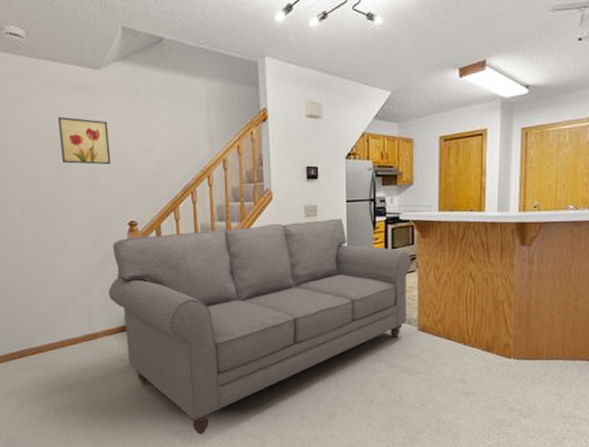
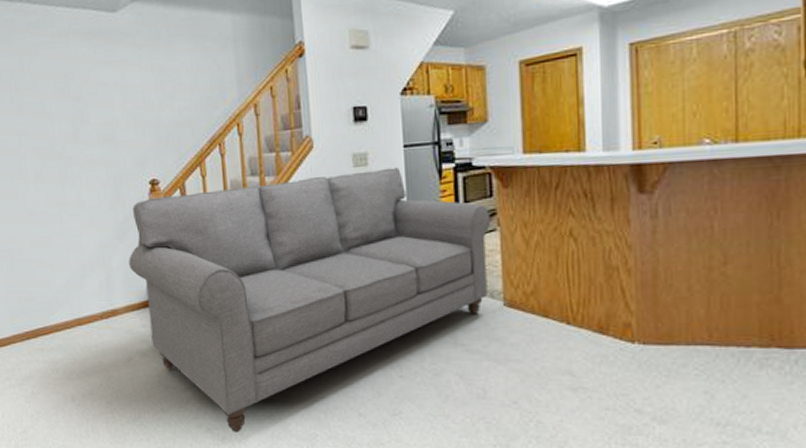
wall art: present [58,117,111,165] -> none [73,66,130,118]

